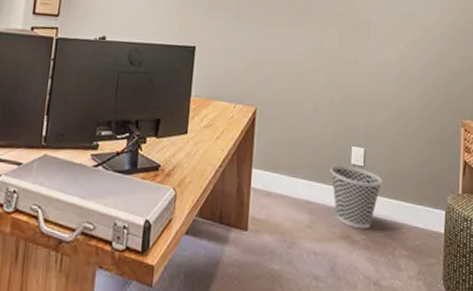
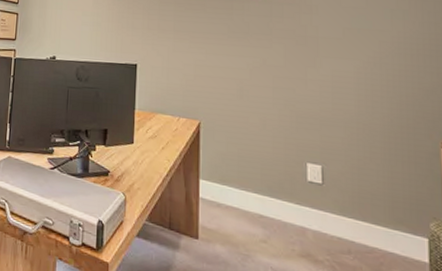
wastebasket: present [330,165,383,230] -> none [284,181,347,250]

